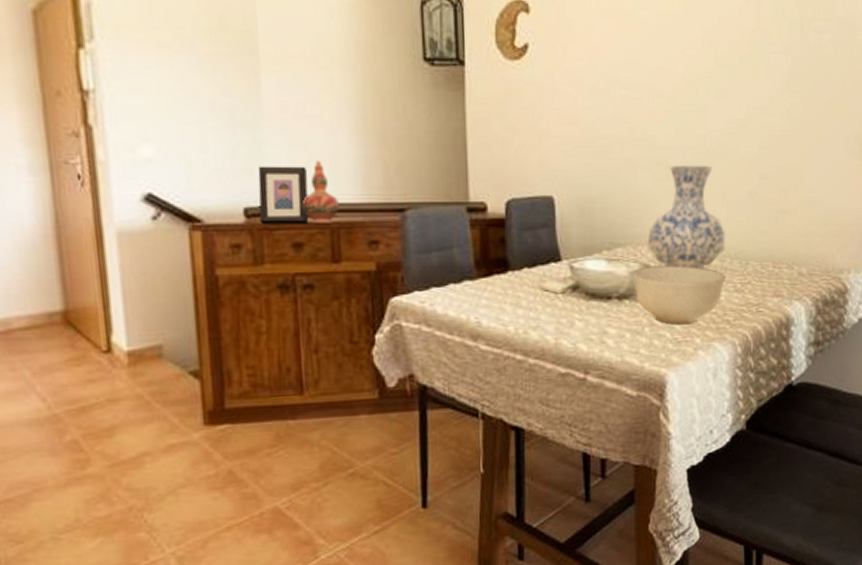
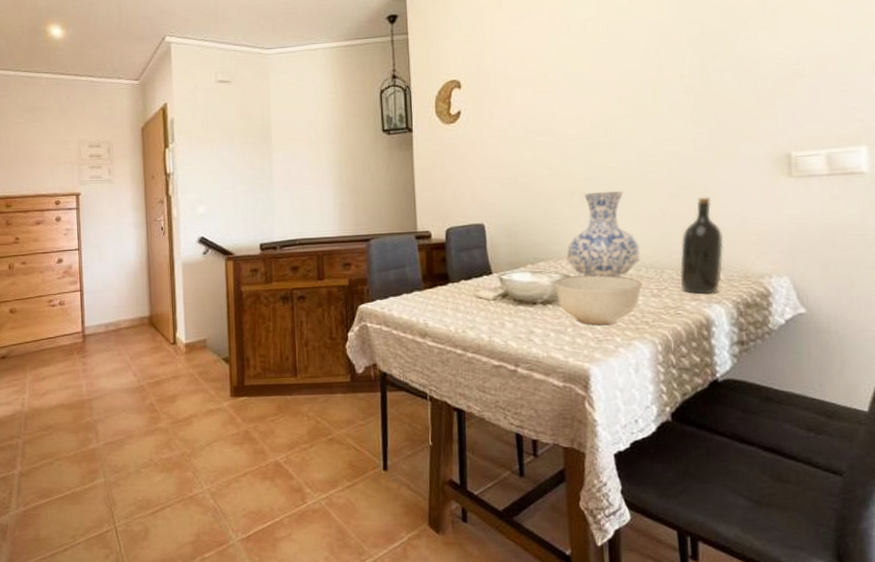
picture frame: present [257,166,310,226] -> none [269,213,303,255]
decorative vase: present [303,160,339,224] -> none [299,207,323,253]
wine bottle: none [764,180,809,290] -> present [679,197,724,295]

